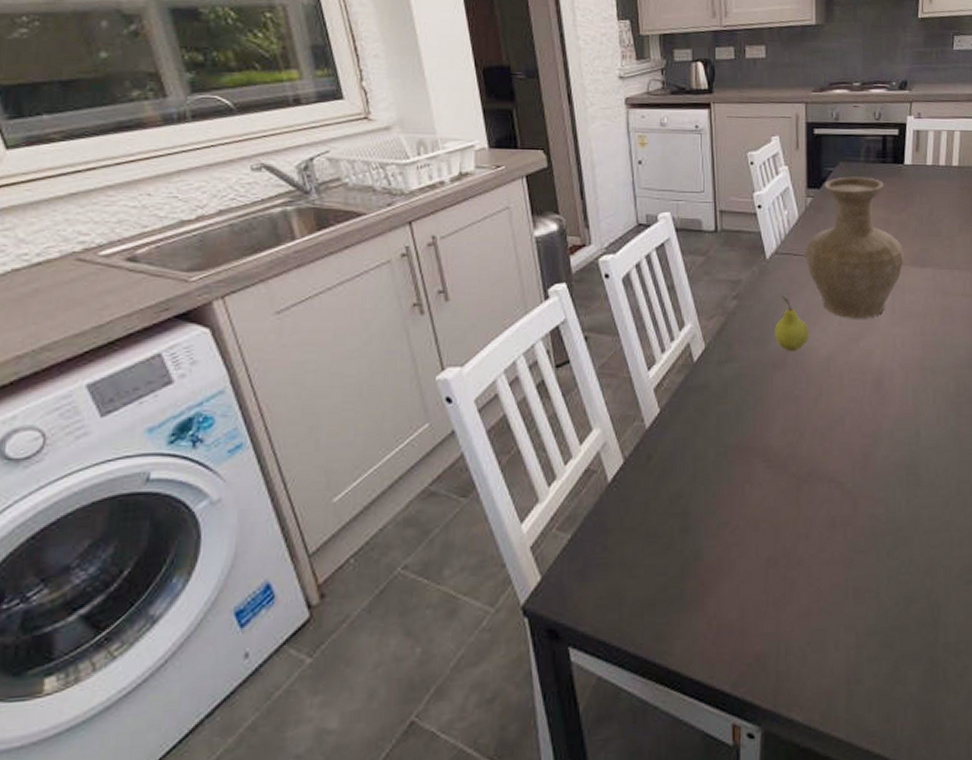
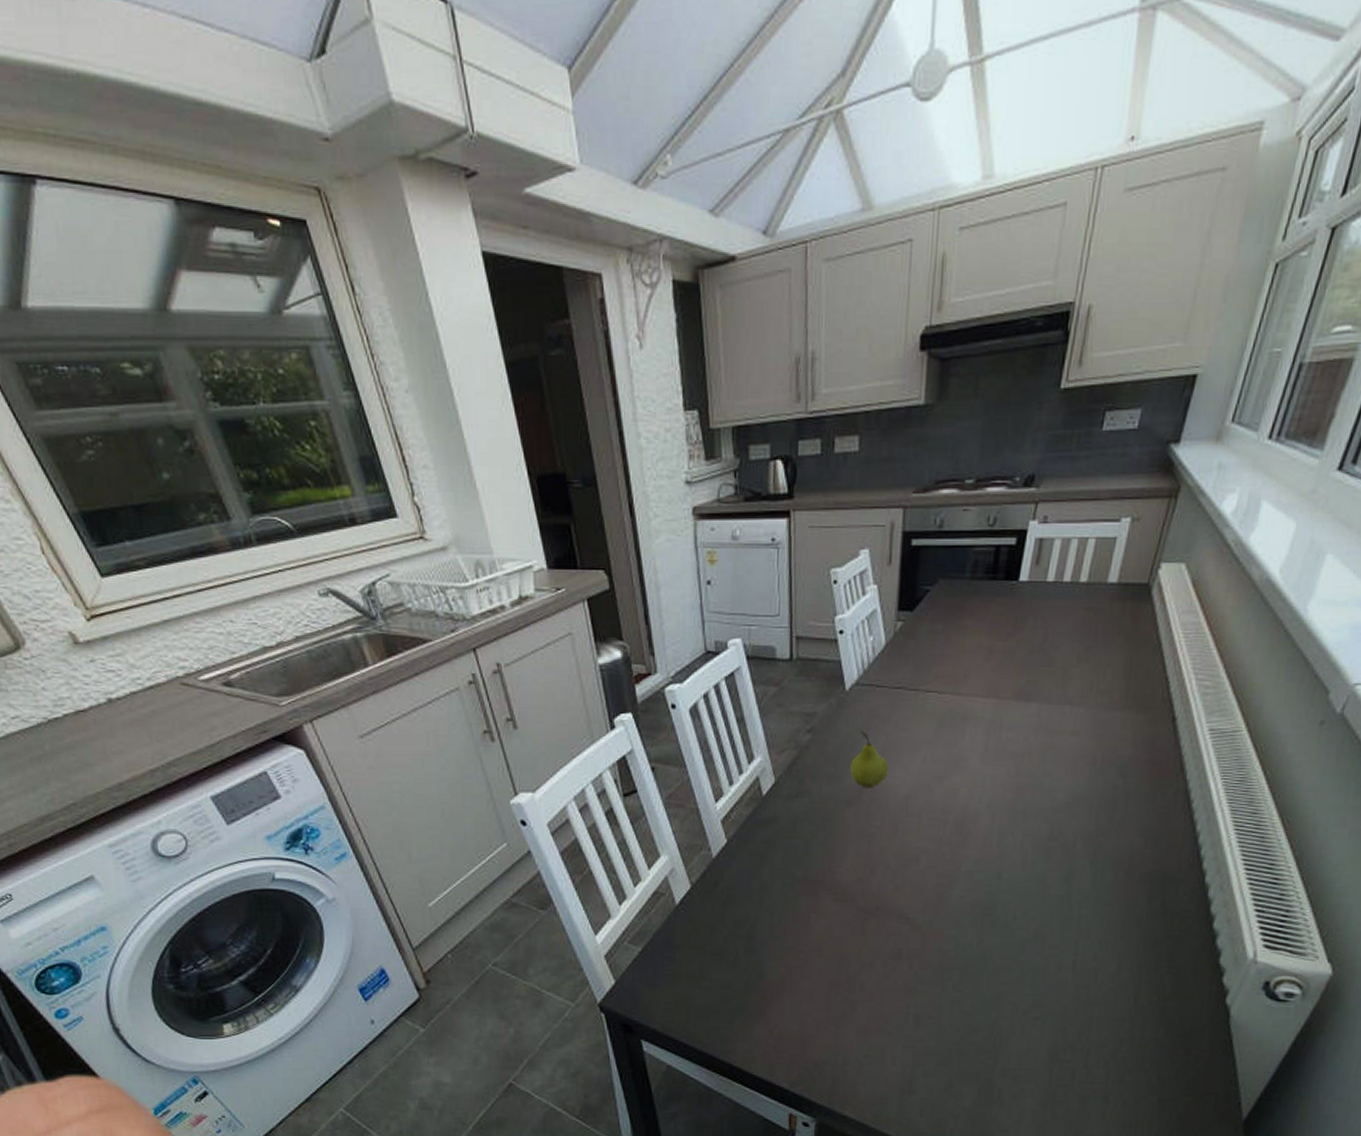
vase: present [805,176,904,319] -> none [890,596,1006,757]

